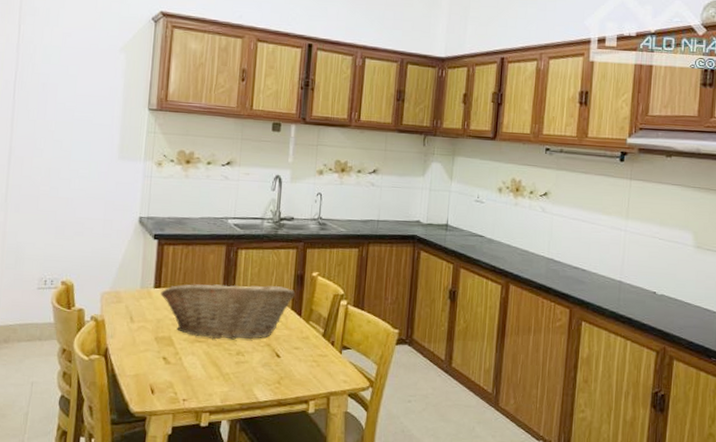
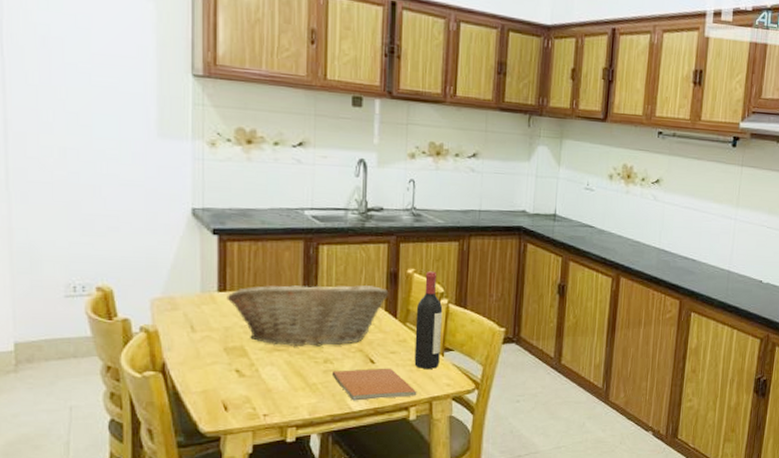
book: none [242,362,317,392] -> present [331,368,417,401]
wine bottle: none [315,274,343,365] -> present [414,271,443,369]

